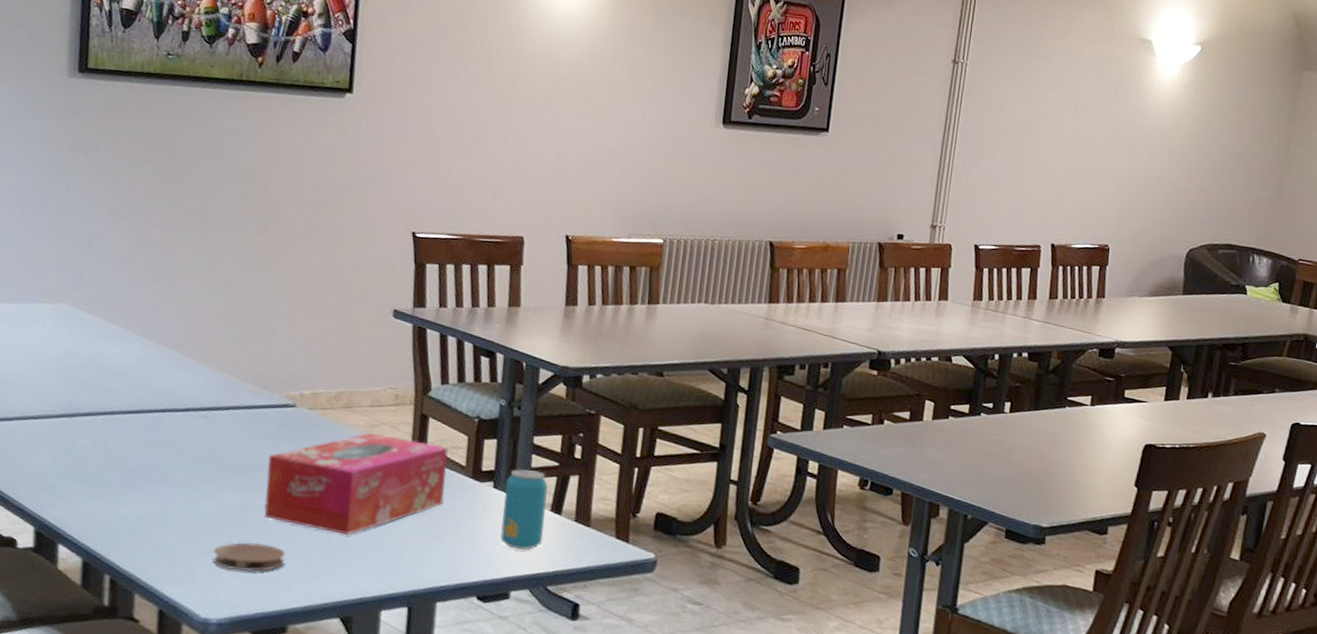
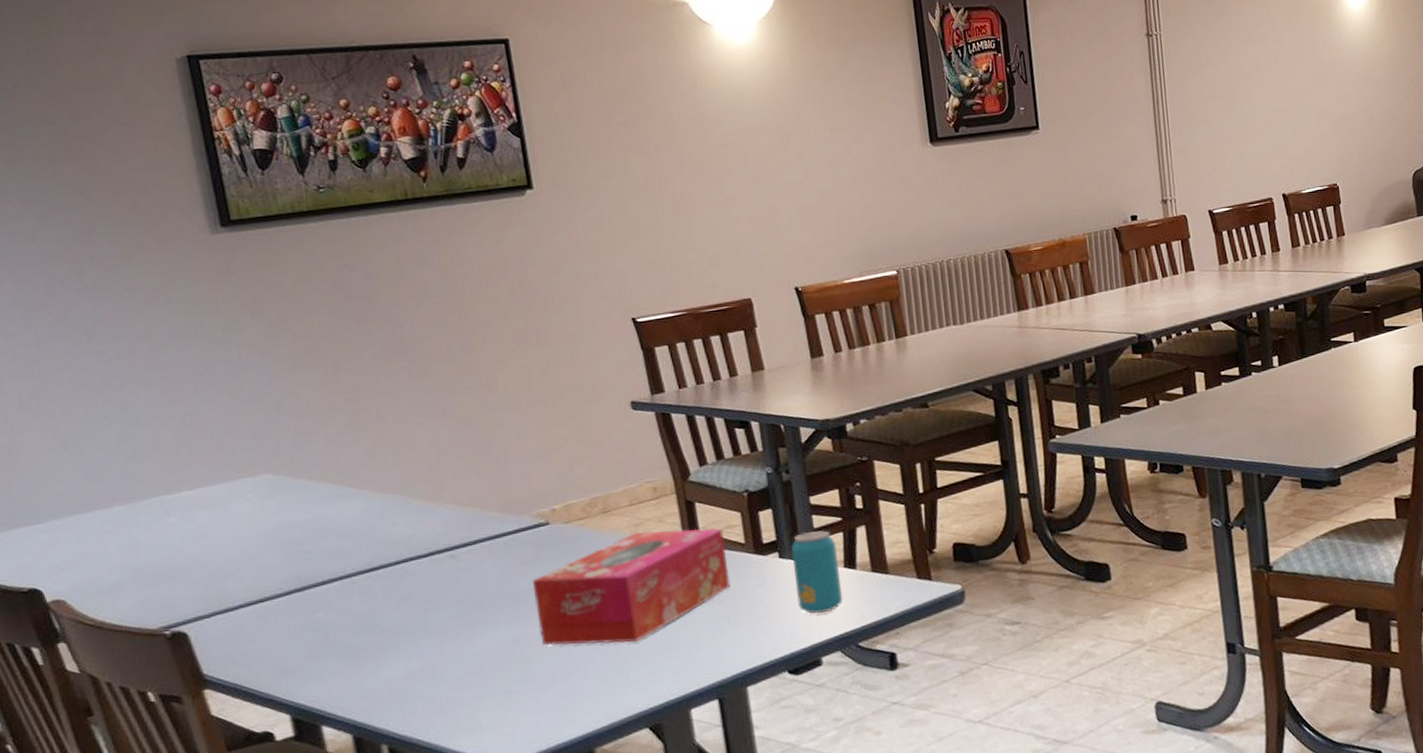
coaster: present [213,542,285,572] -> none [496,671,576,708]

